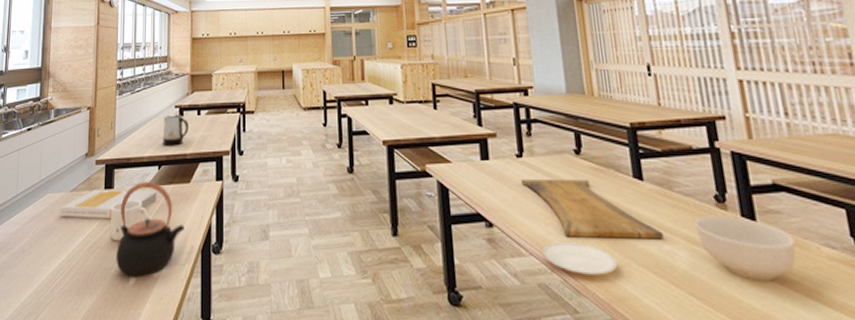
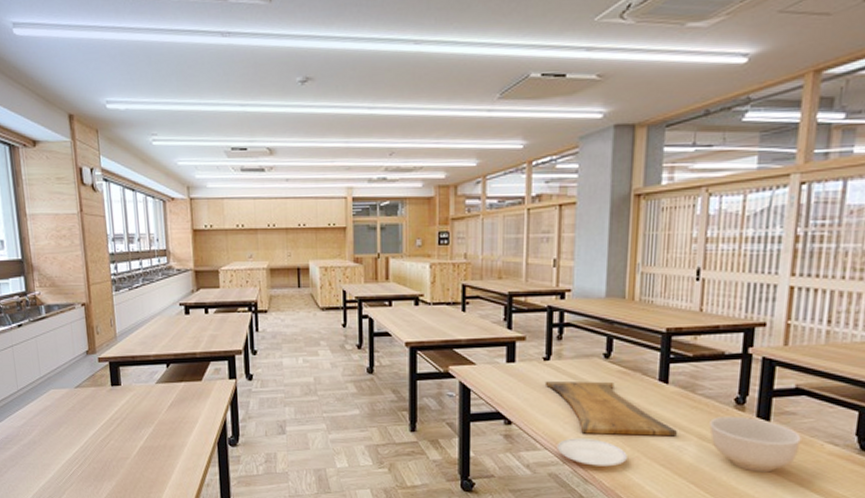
book: present [60,189,157,218] -> none [66,385,168,413]
mug: present [110,199,149,241] -> none [119,396,161,434]
teapot: present [116,181,184,277] -> none [130,378,199,466]
kettle: present [162,113,189,146] -> none [168,311,196,345]

